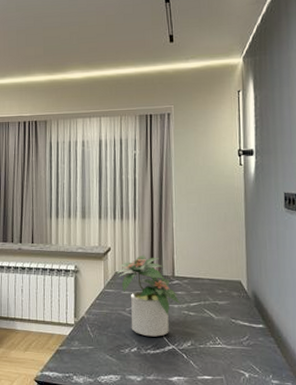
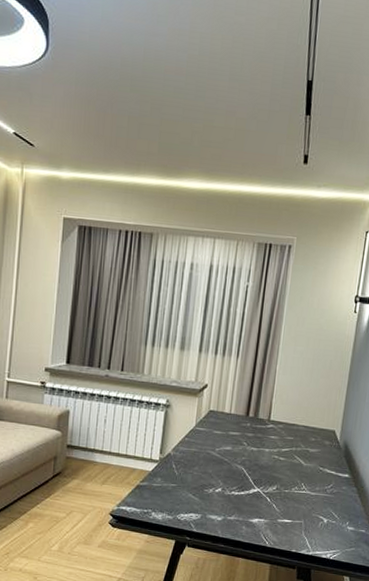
potted plant: present [114,255,181,337] -> none [207,395,273,479]

